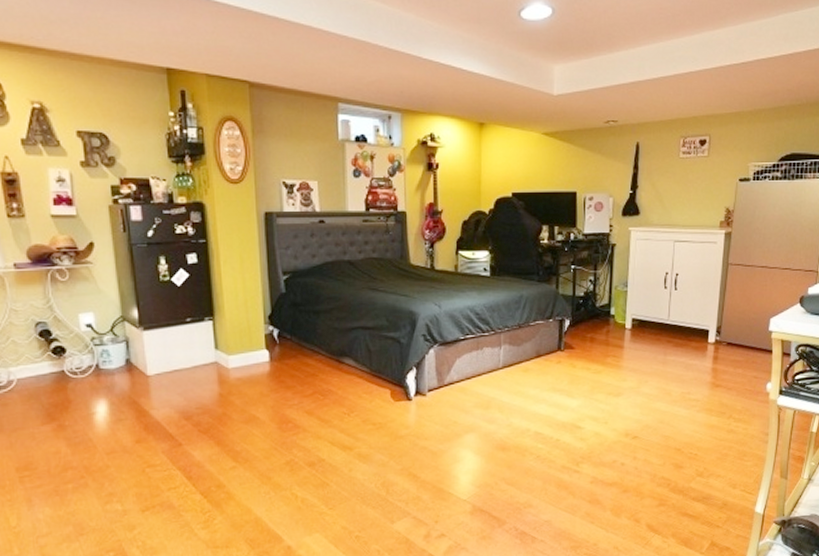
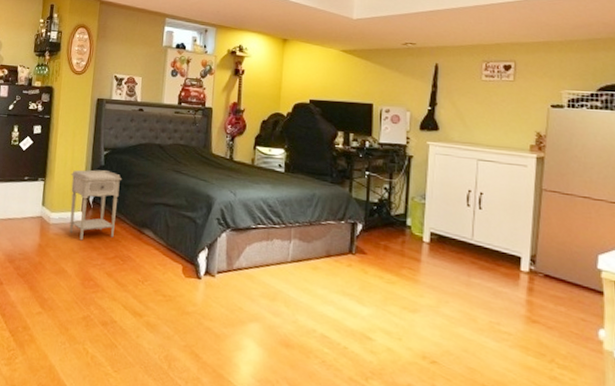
nightstand: none [245,298,309,382] -> present [69,169,122,241]

